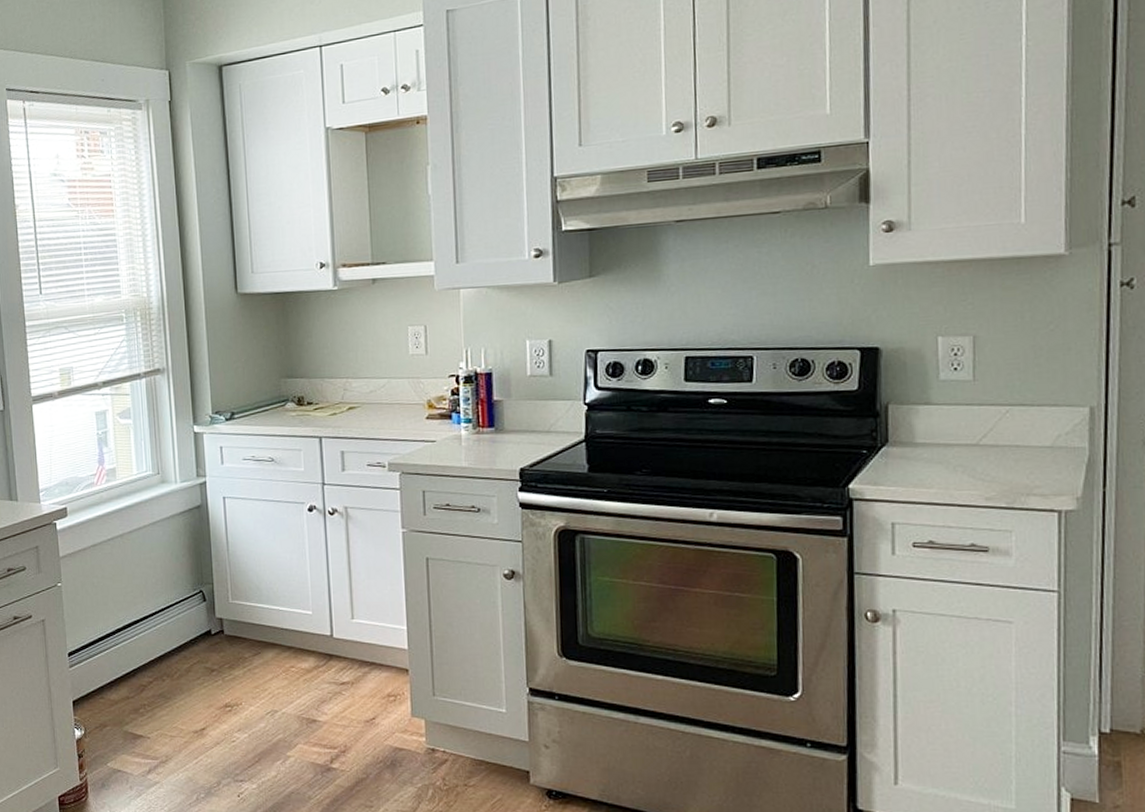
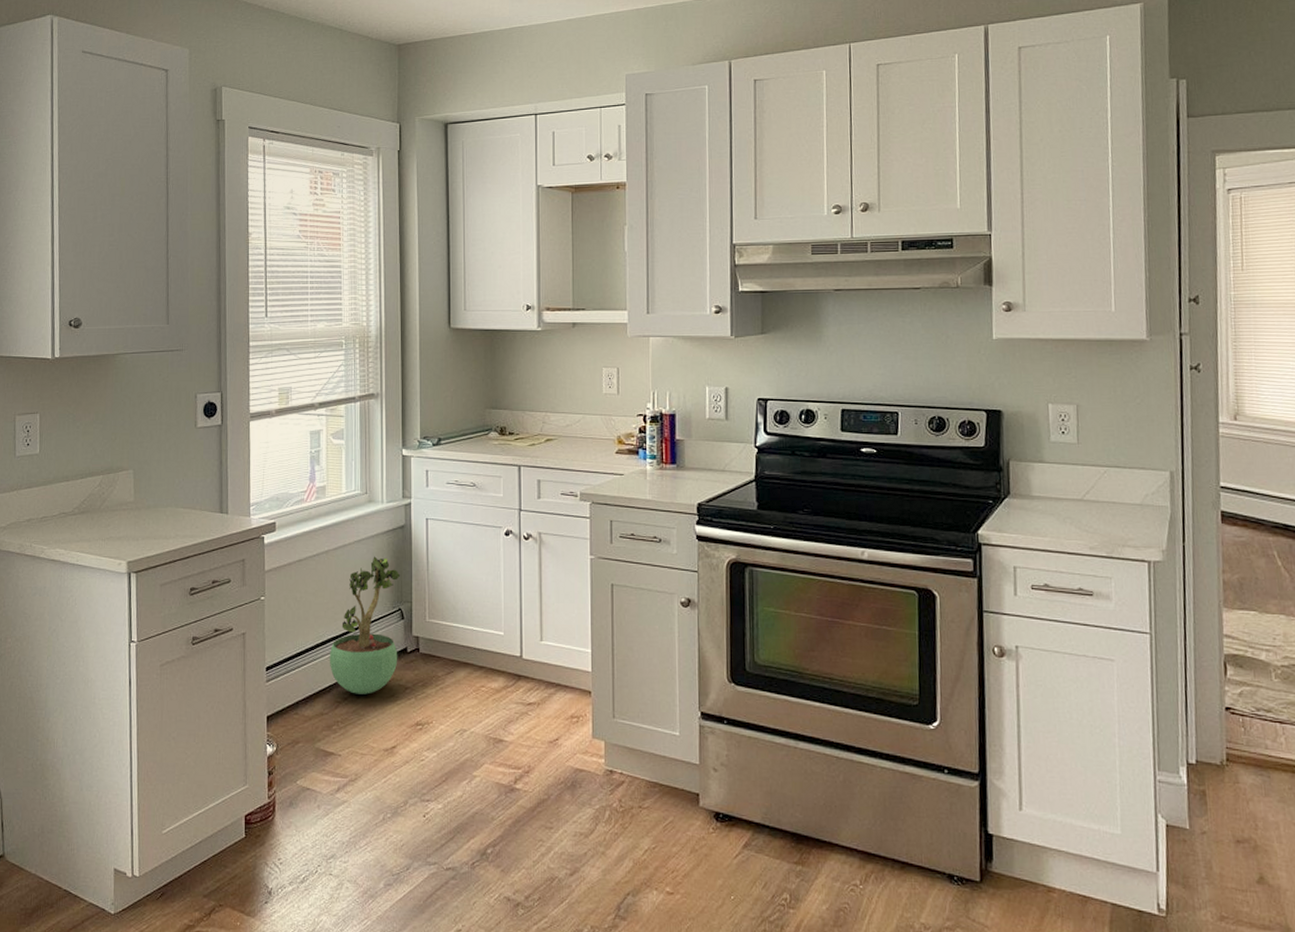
potted plant: none [131,538,202,678] -> present [329,556,401,695]

